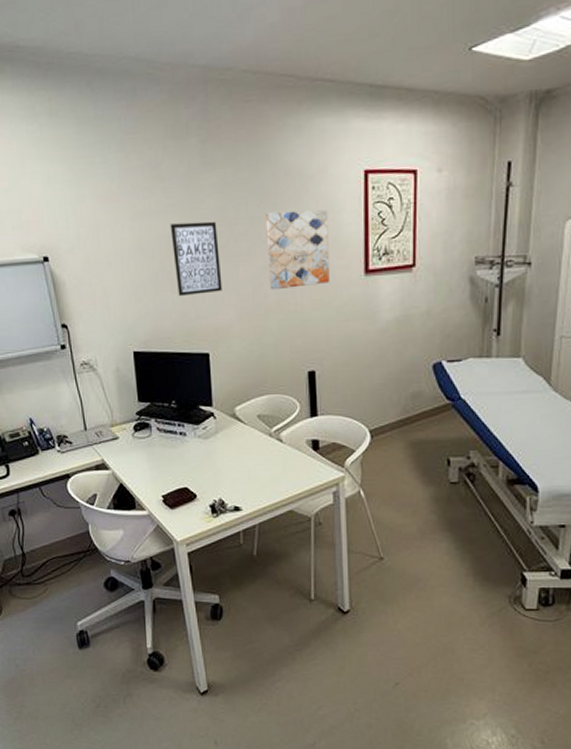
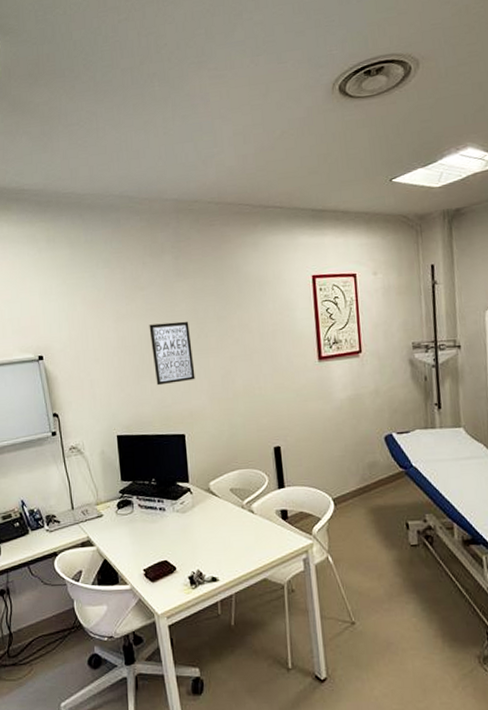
wall art: present [265,210,330,290] -> none [230,308,289,377]

